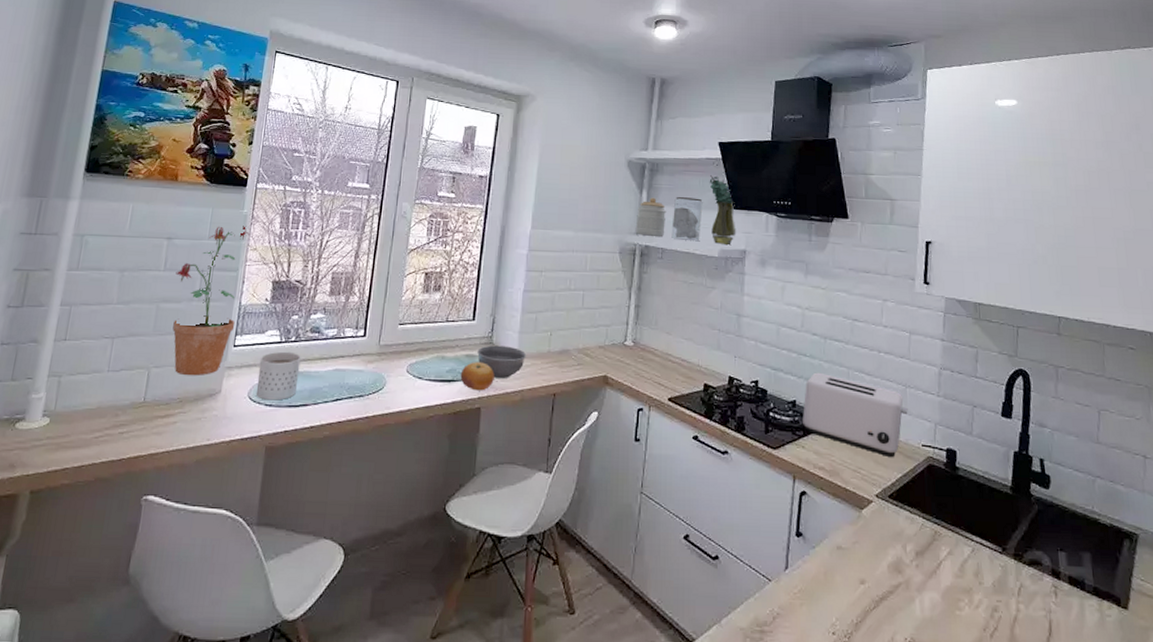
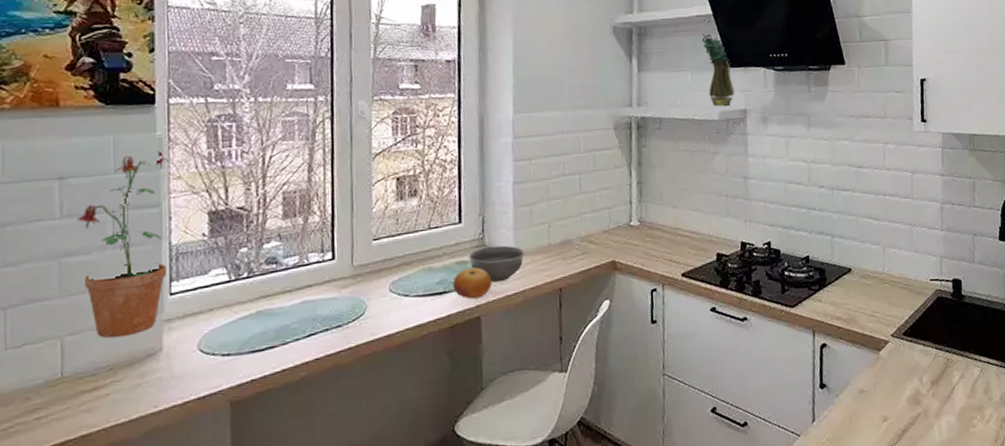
mug: present [256,351,301,401] -> none [206,290,260,350]
jar: present [635,197,667,238] -> none [628,64,661,107]
jar: present [671,197,703,242] -> none [667,60,698,107]
toaster: present [803,372,908,457] -> none [816,224,916,297]

